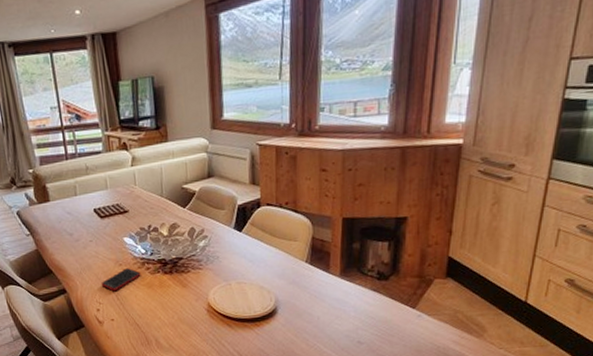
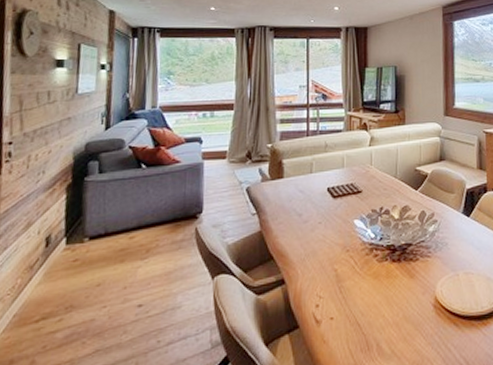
cell phone: present [100,268,141,292] -> none [324,255,368,283]

